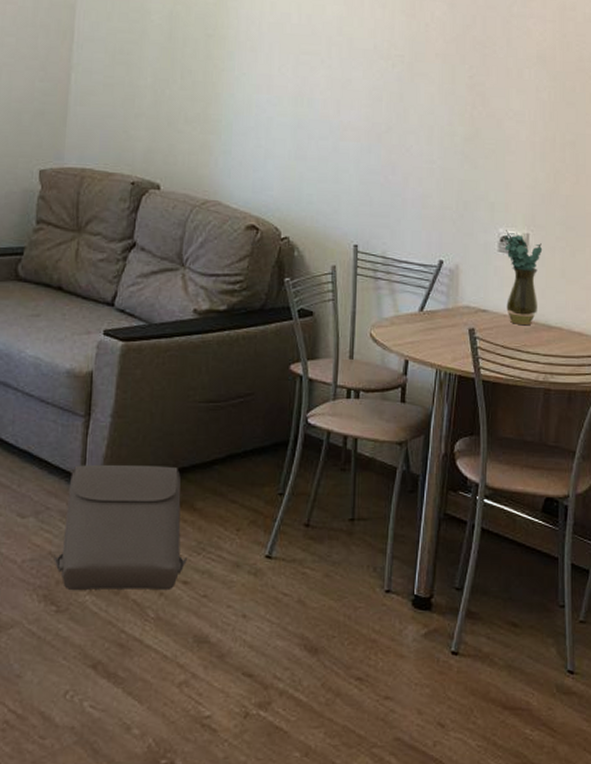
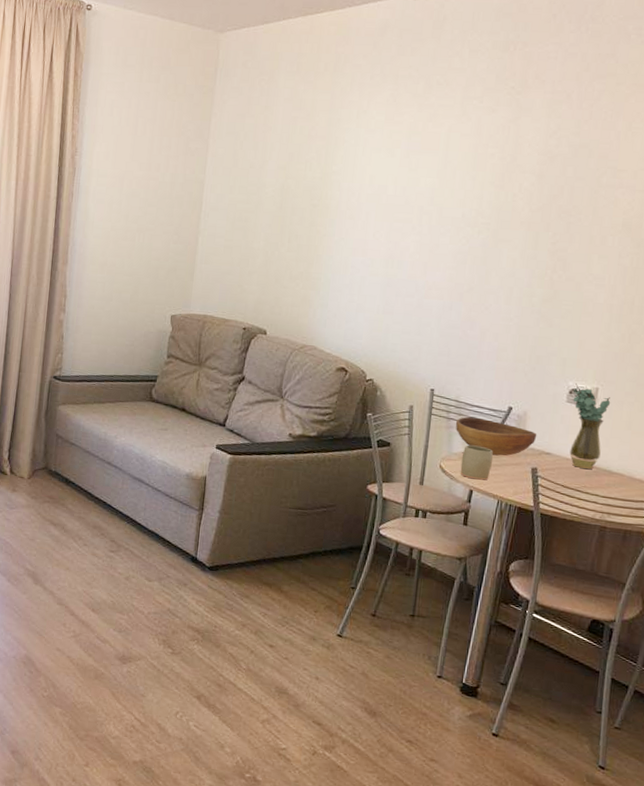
backpack: present [54,464,187,591] -> none [171,547,274,650]
bowl: none [385,274,472,318] -> present [456,416,537,456]
mug: none [393,307,428,347] -> present [460,444,494,480]

